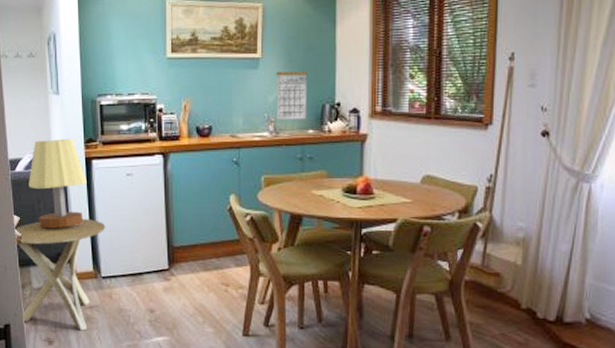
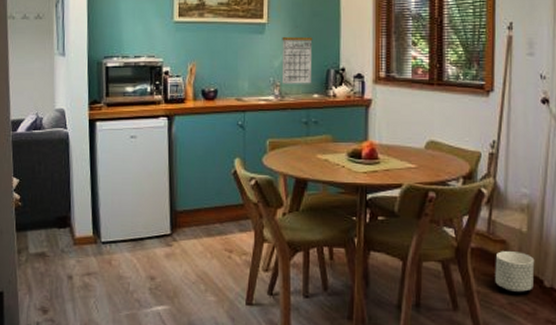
side table: present [15,218,106,331] -> none [14,181,108,299]
table lamp: present [29,138,87,229] -> none [30,100,90,192]
planter: none [488,284,528,324] -> present [495,251,535,293]

